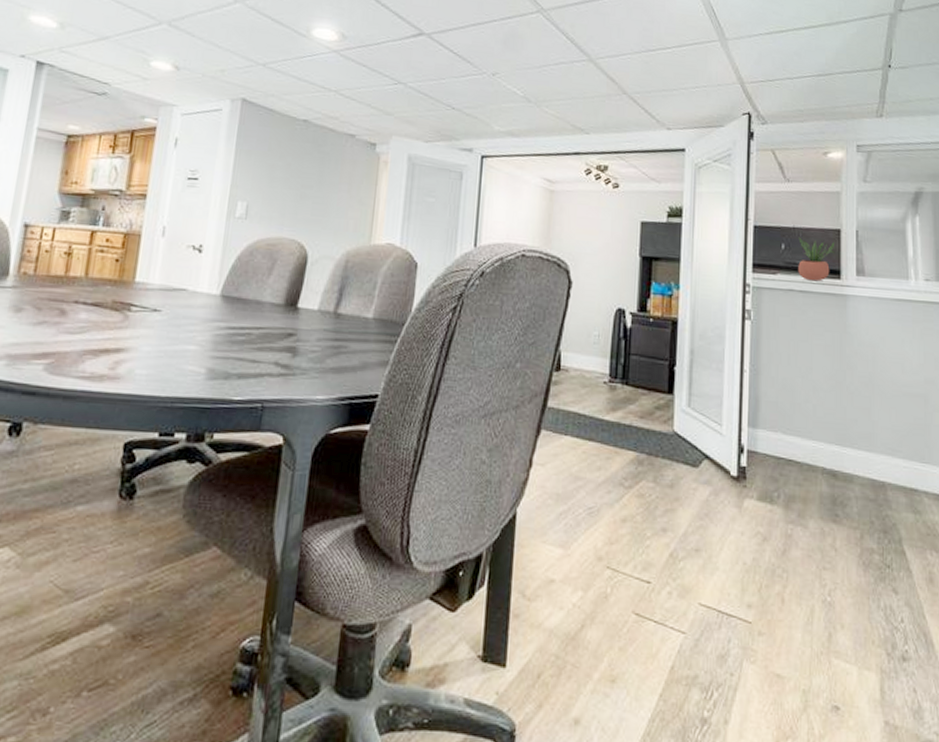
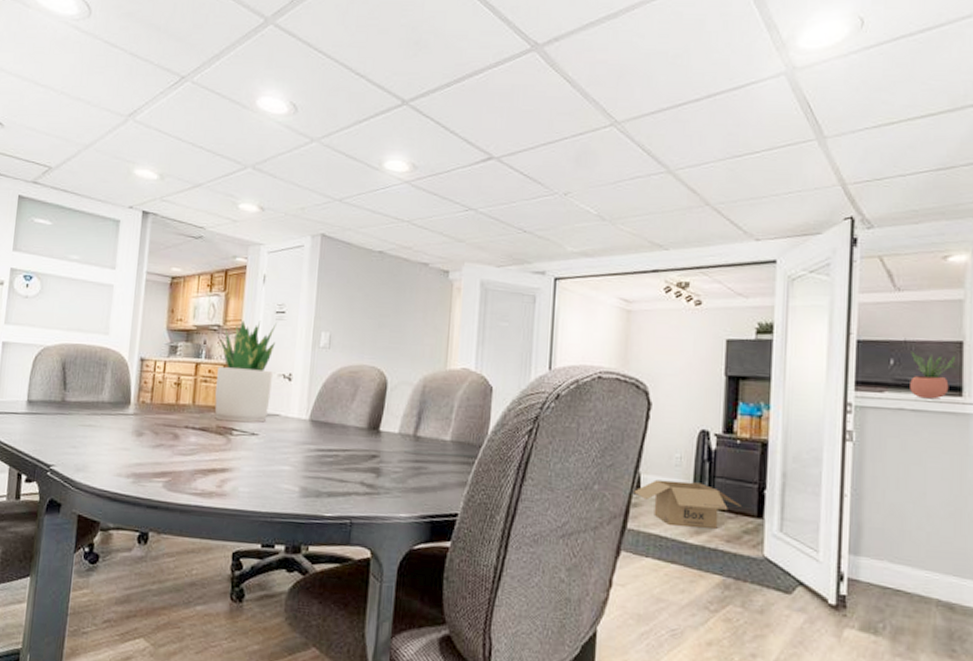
planter: none [111,186,188,299] -> present [214,320,277,423]
cardboard box: none [554,357,654,405] -> present [634,479,742,529]

